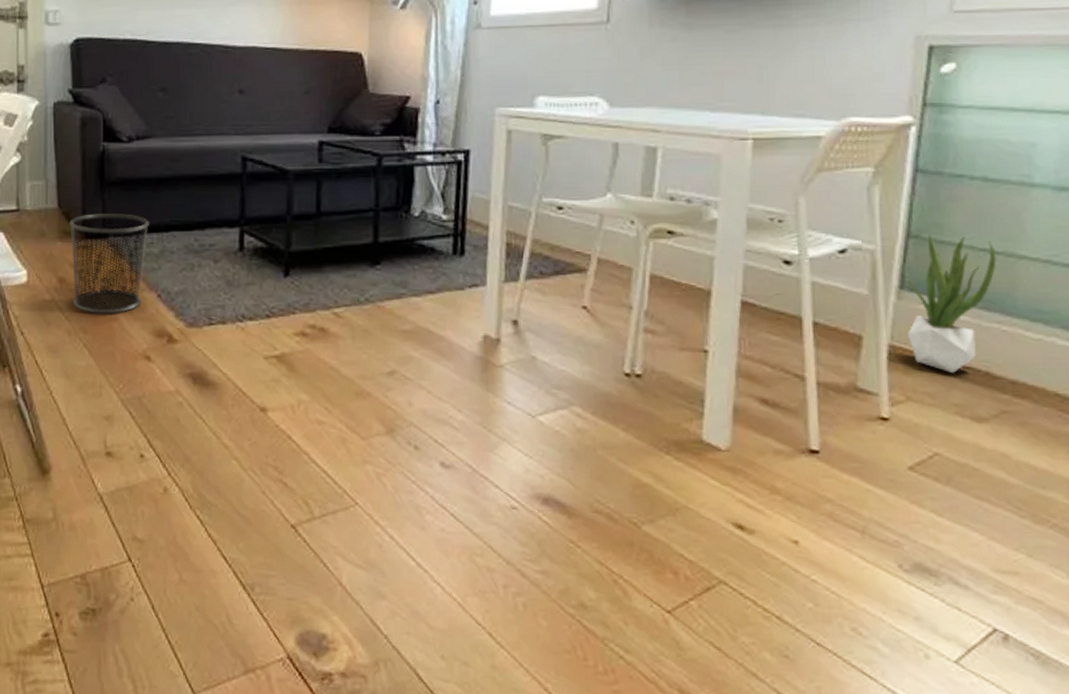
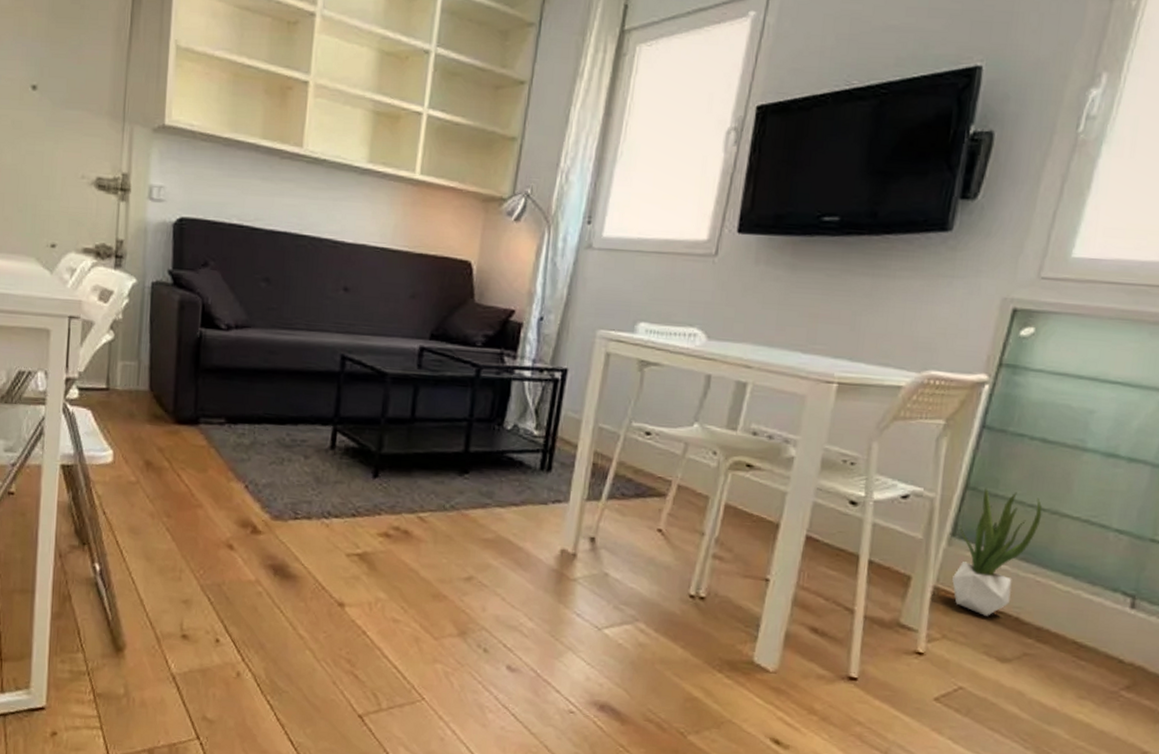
waste bin: present [69,212,150,314] -> none [158,399,243,501]

